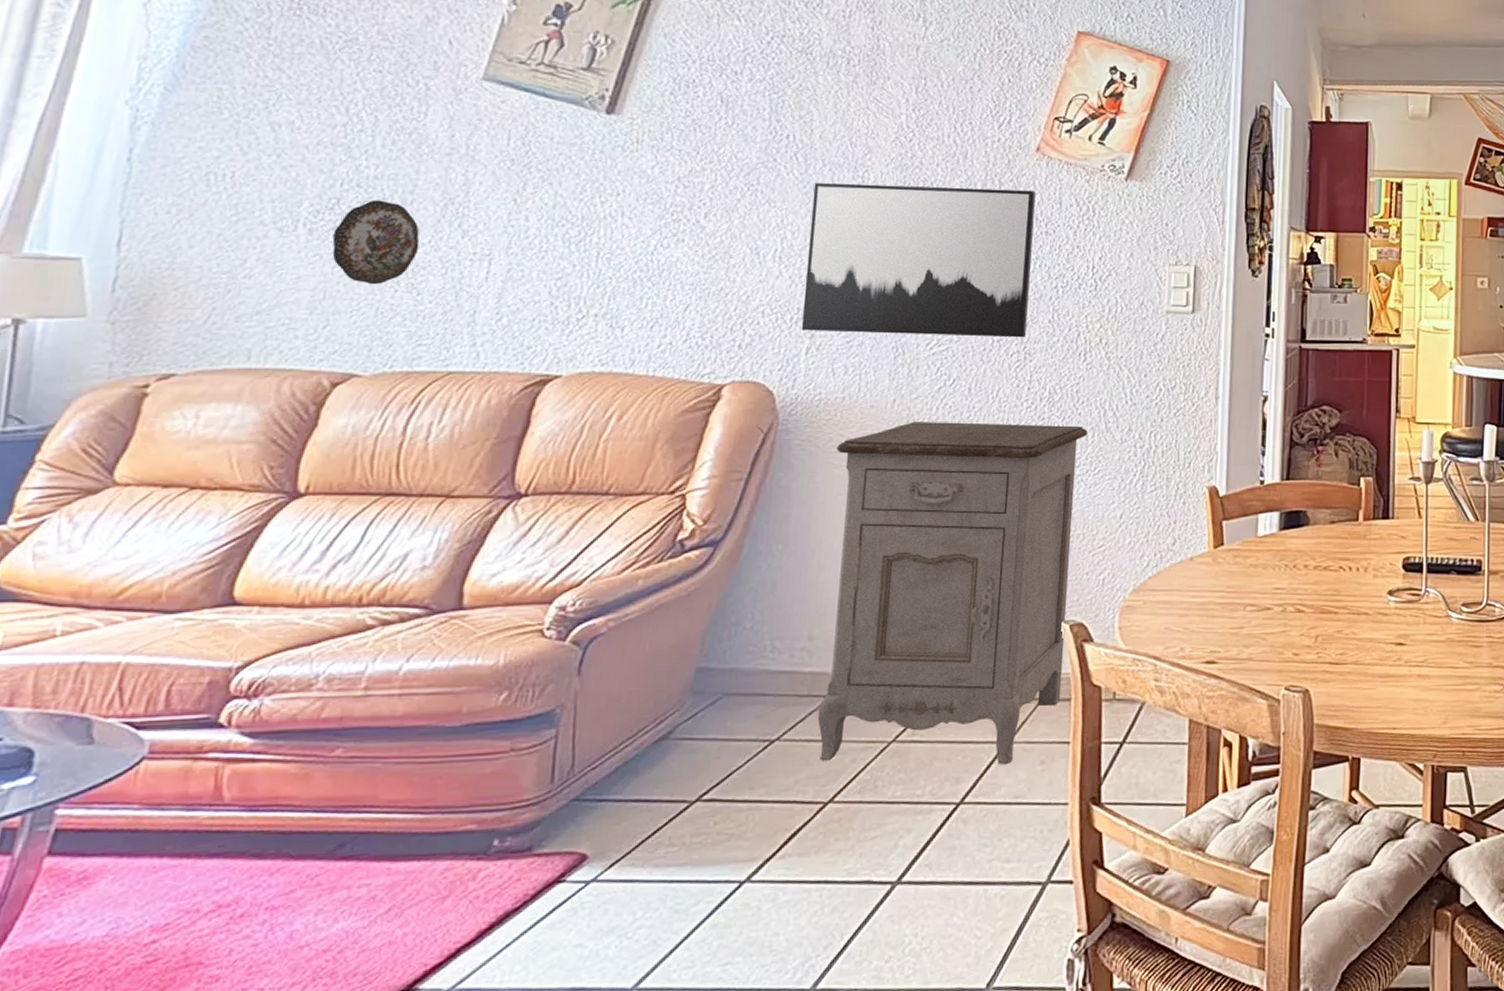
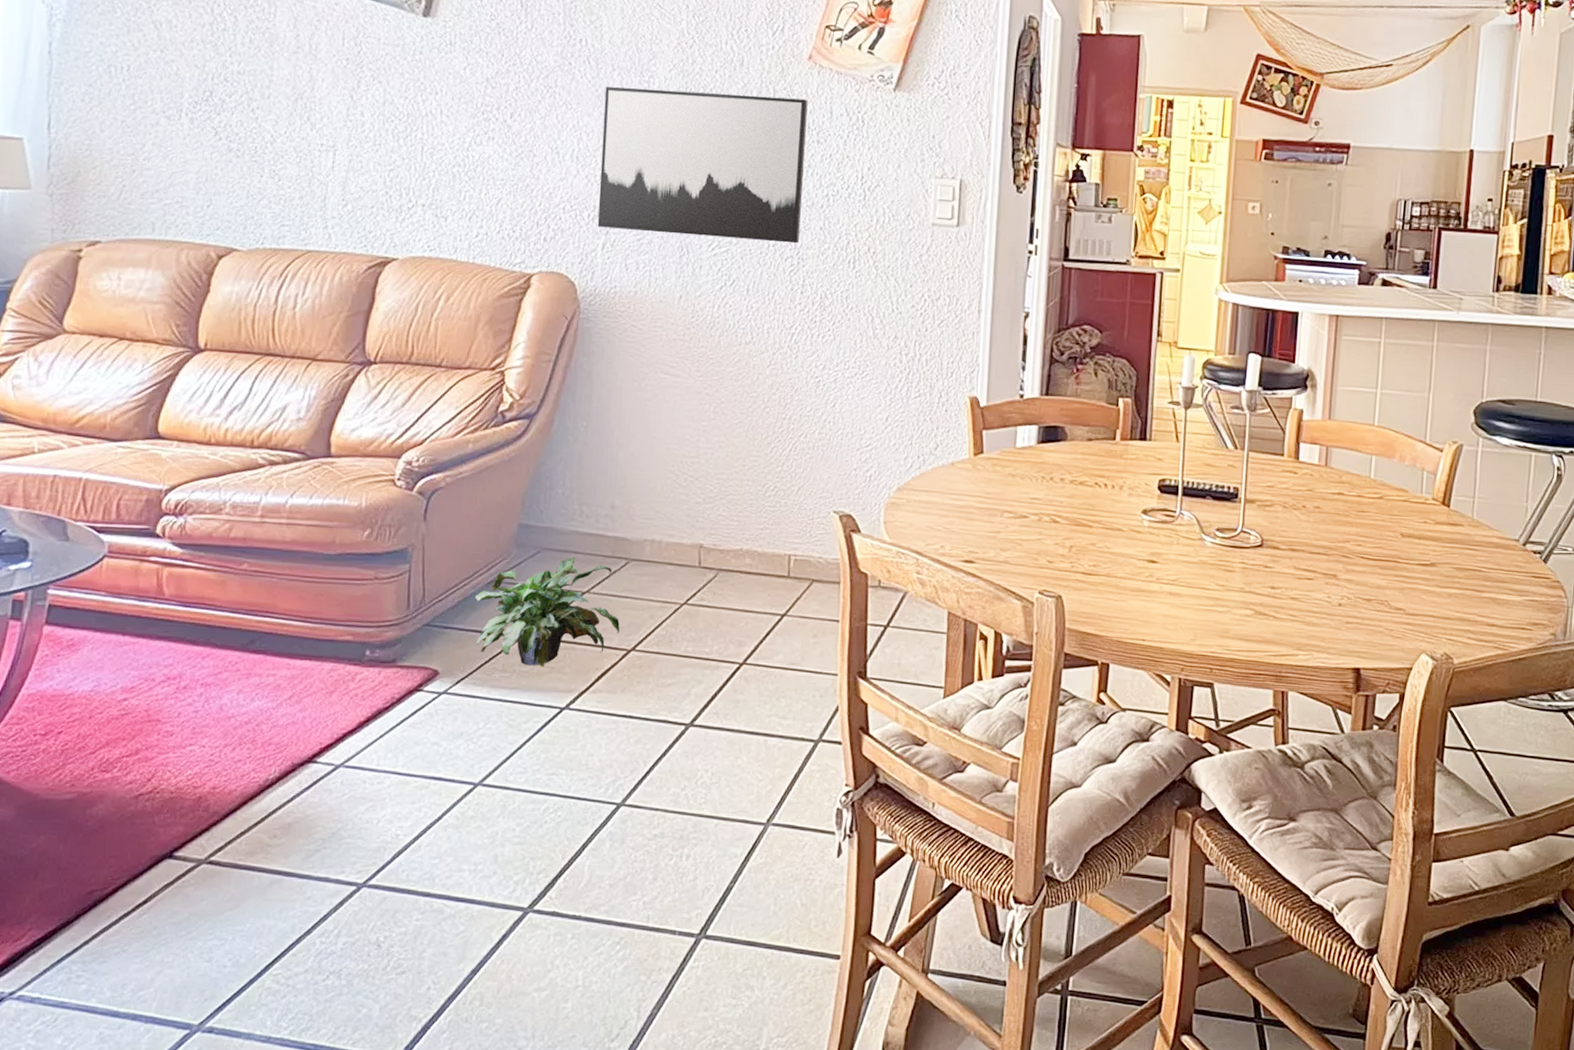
decorative plate: present [332,199,420,285] -> none [209,93,278,170]
potted plant: none [636,700,815,835] -> present [475,556,620,667]
nightstand: present [817,422,1088,764] -> none [620,318,856,634]

